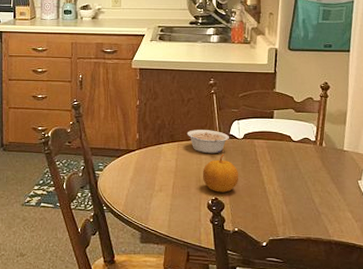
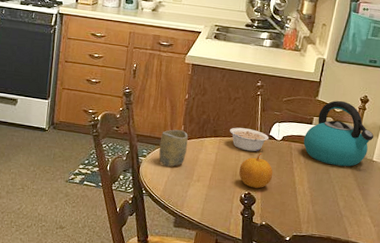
cup: none [115,138,144,179] -> present [159,129,188,167]
kettle: none [266,90,341,160] -> present [303,100,374,167]

